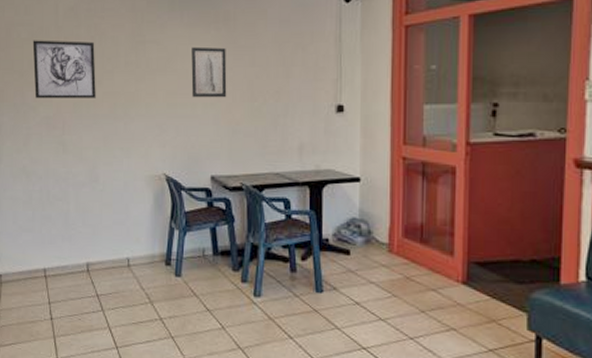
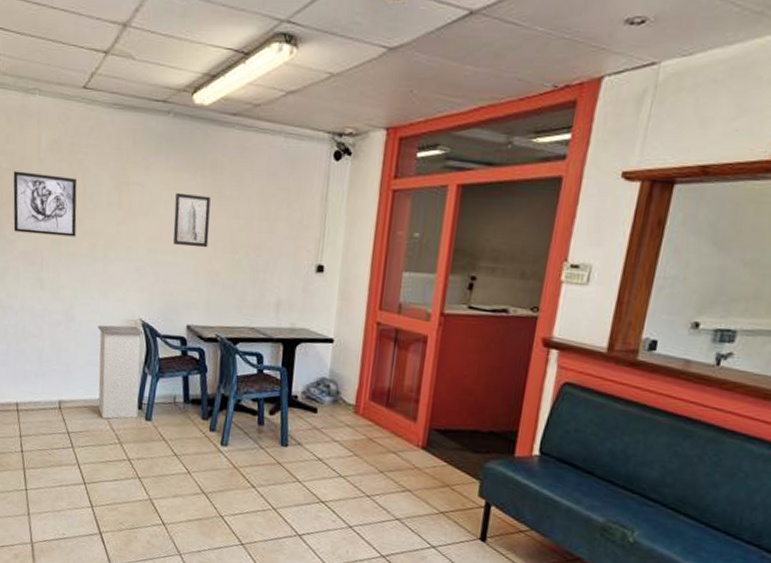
trash can: none [122,181,168,278] -> present [98,325,144,419]

